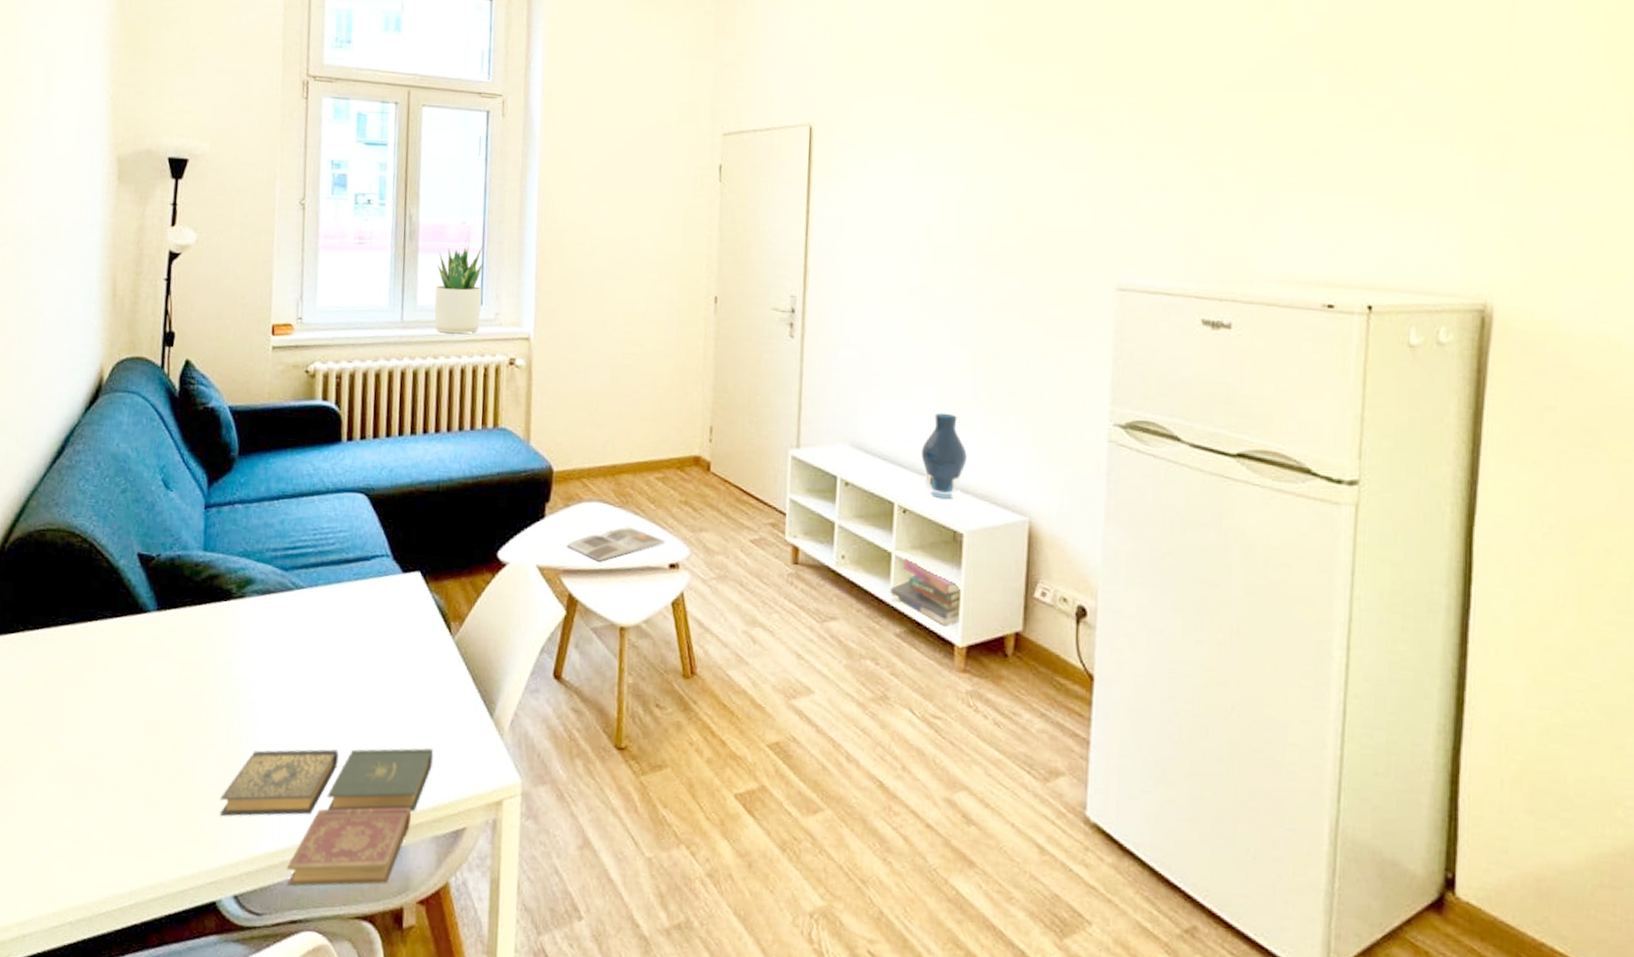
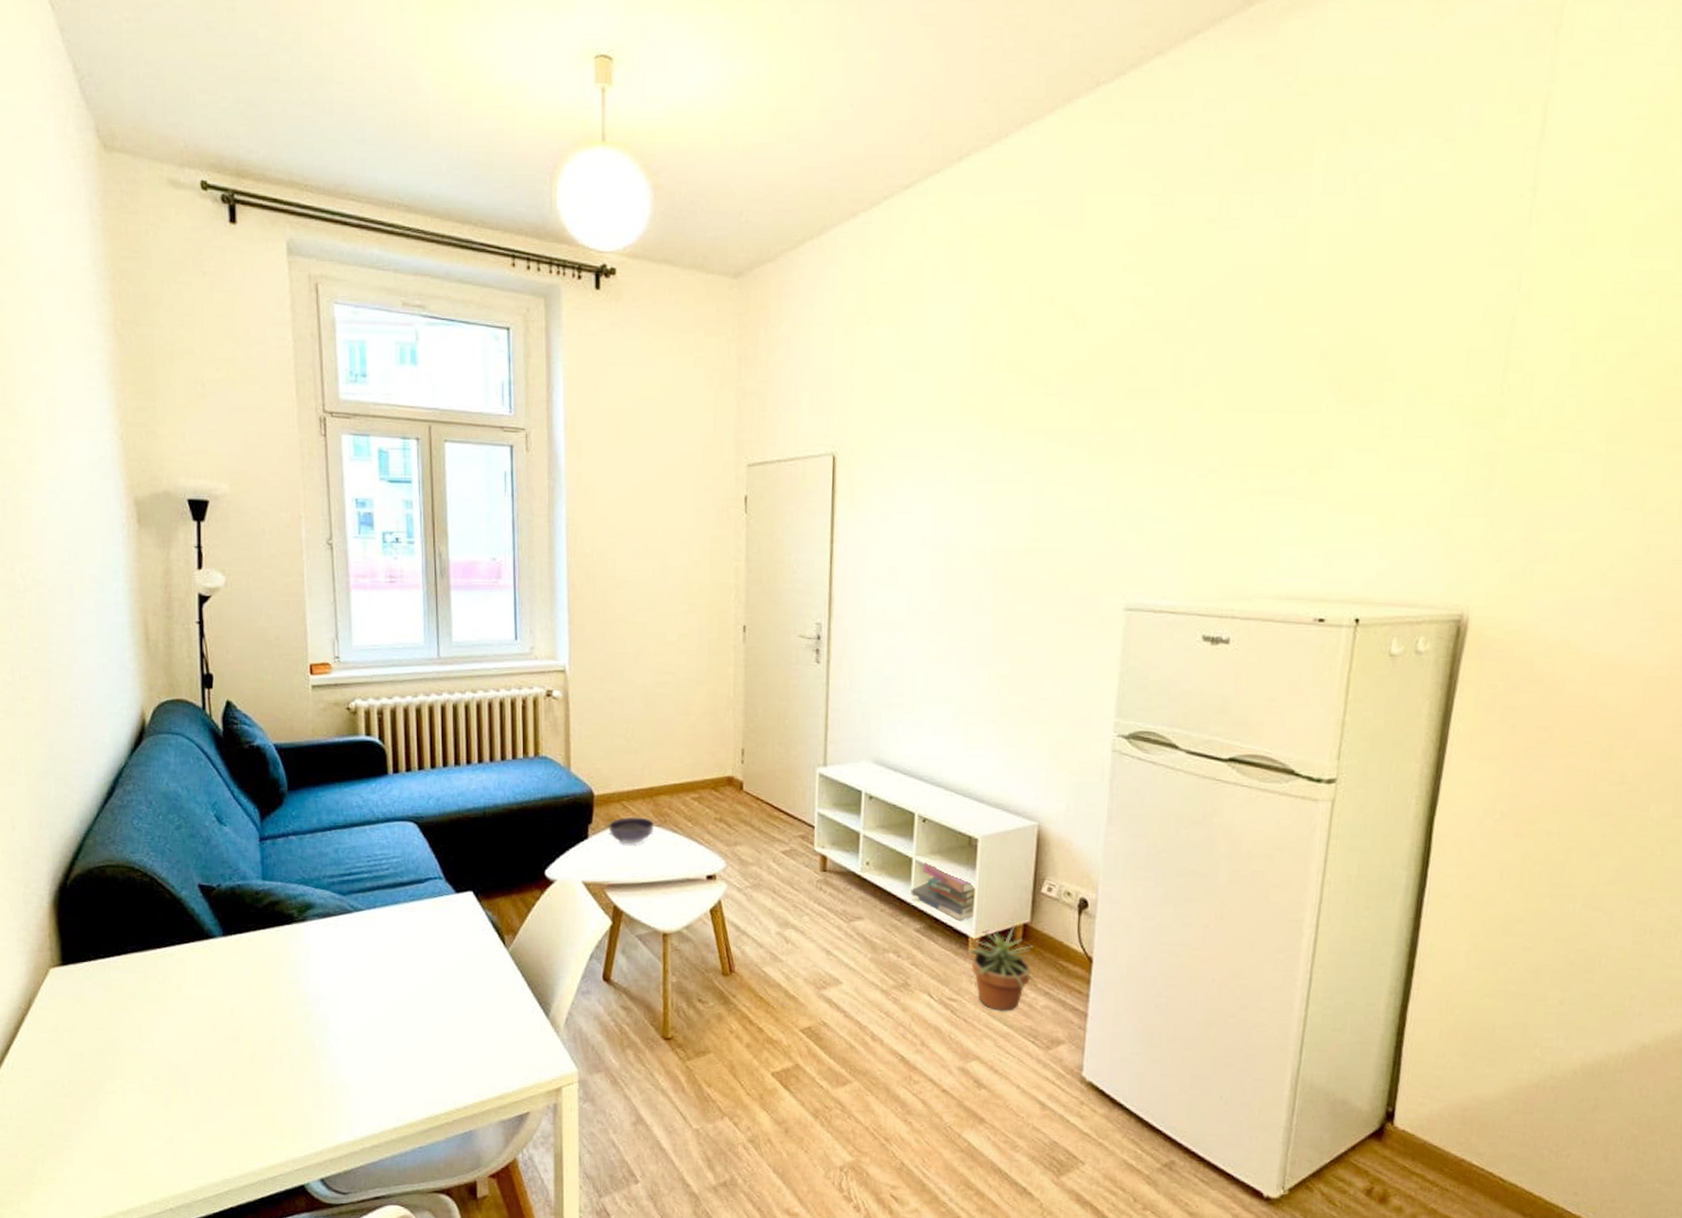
book: present [219,748,434,888] -> none [300,1046,496,1170]
planter: present [434,244,484,334] -> none [470,580,516,668]
magazine: present [566,527,665,562] -> none [609,844,702,876]
bowl: none [567,496,615,527] -> present [608,817,654,845]
vase: present [921,413,967,500] -> none [940,729,982,809]
potted plant: none [953,634,1032,734] -> present [968,926,1038,1011]

